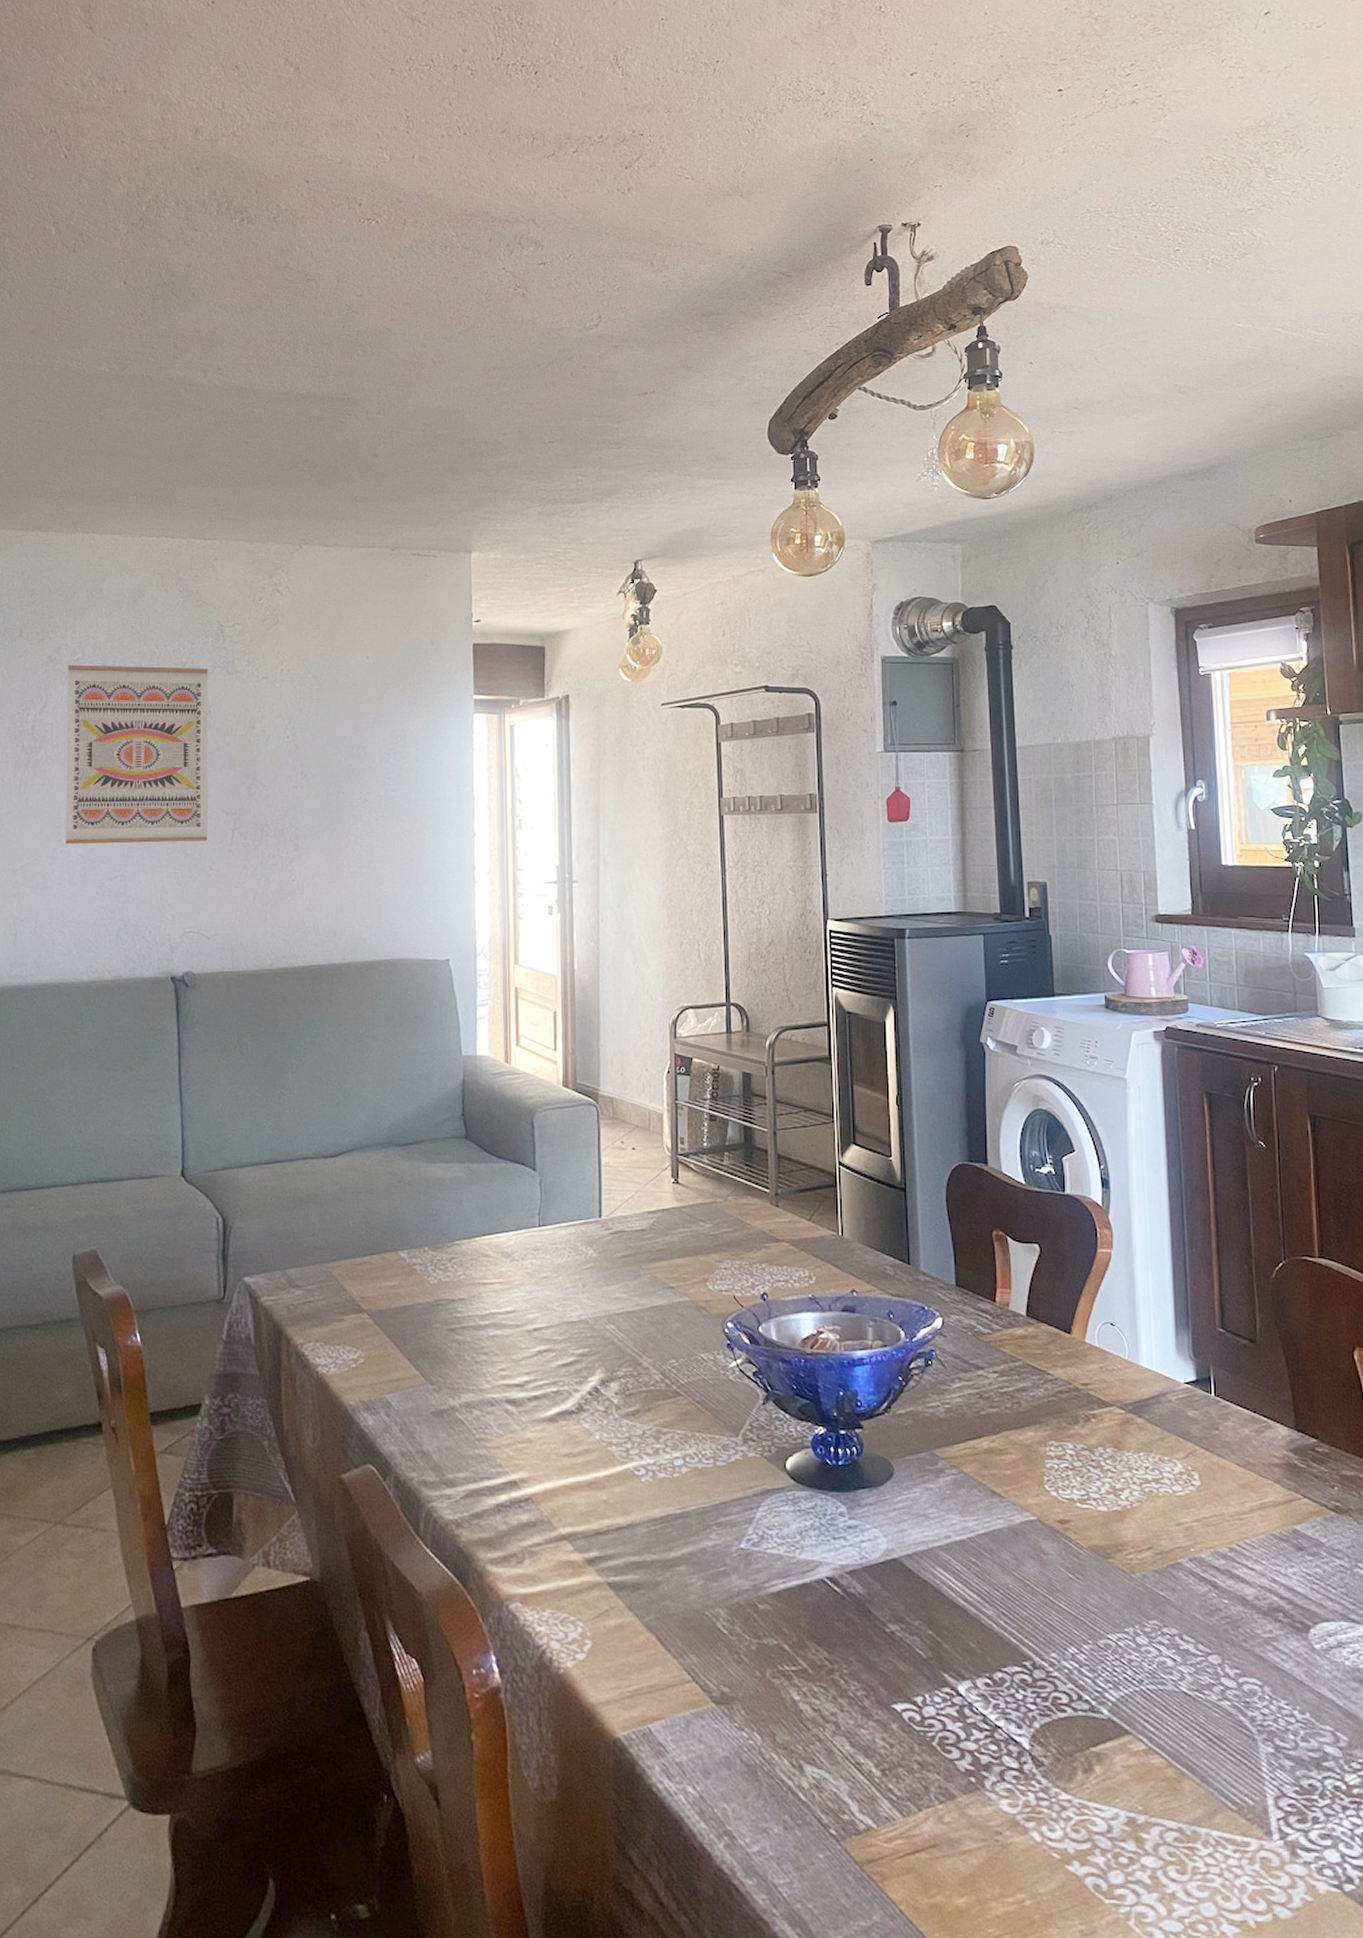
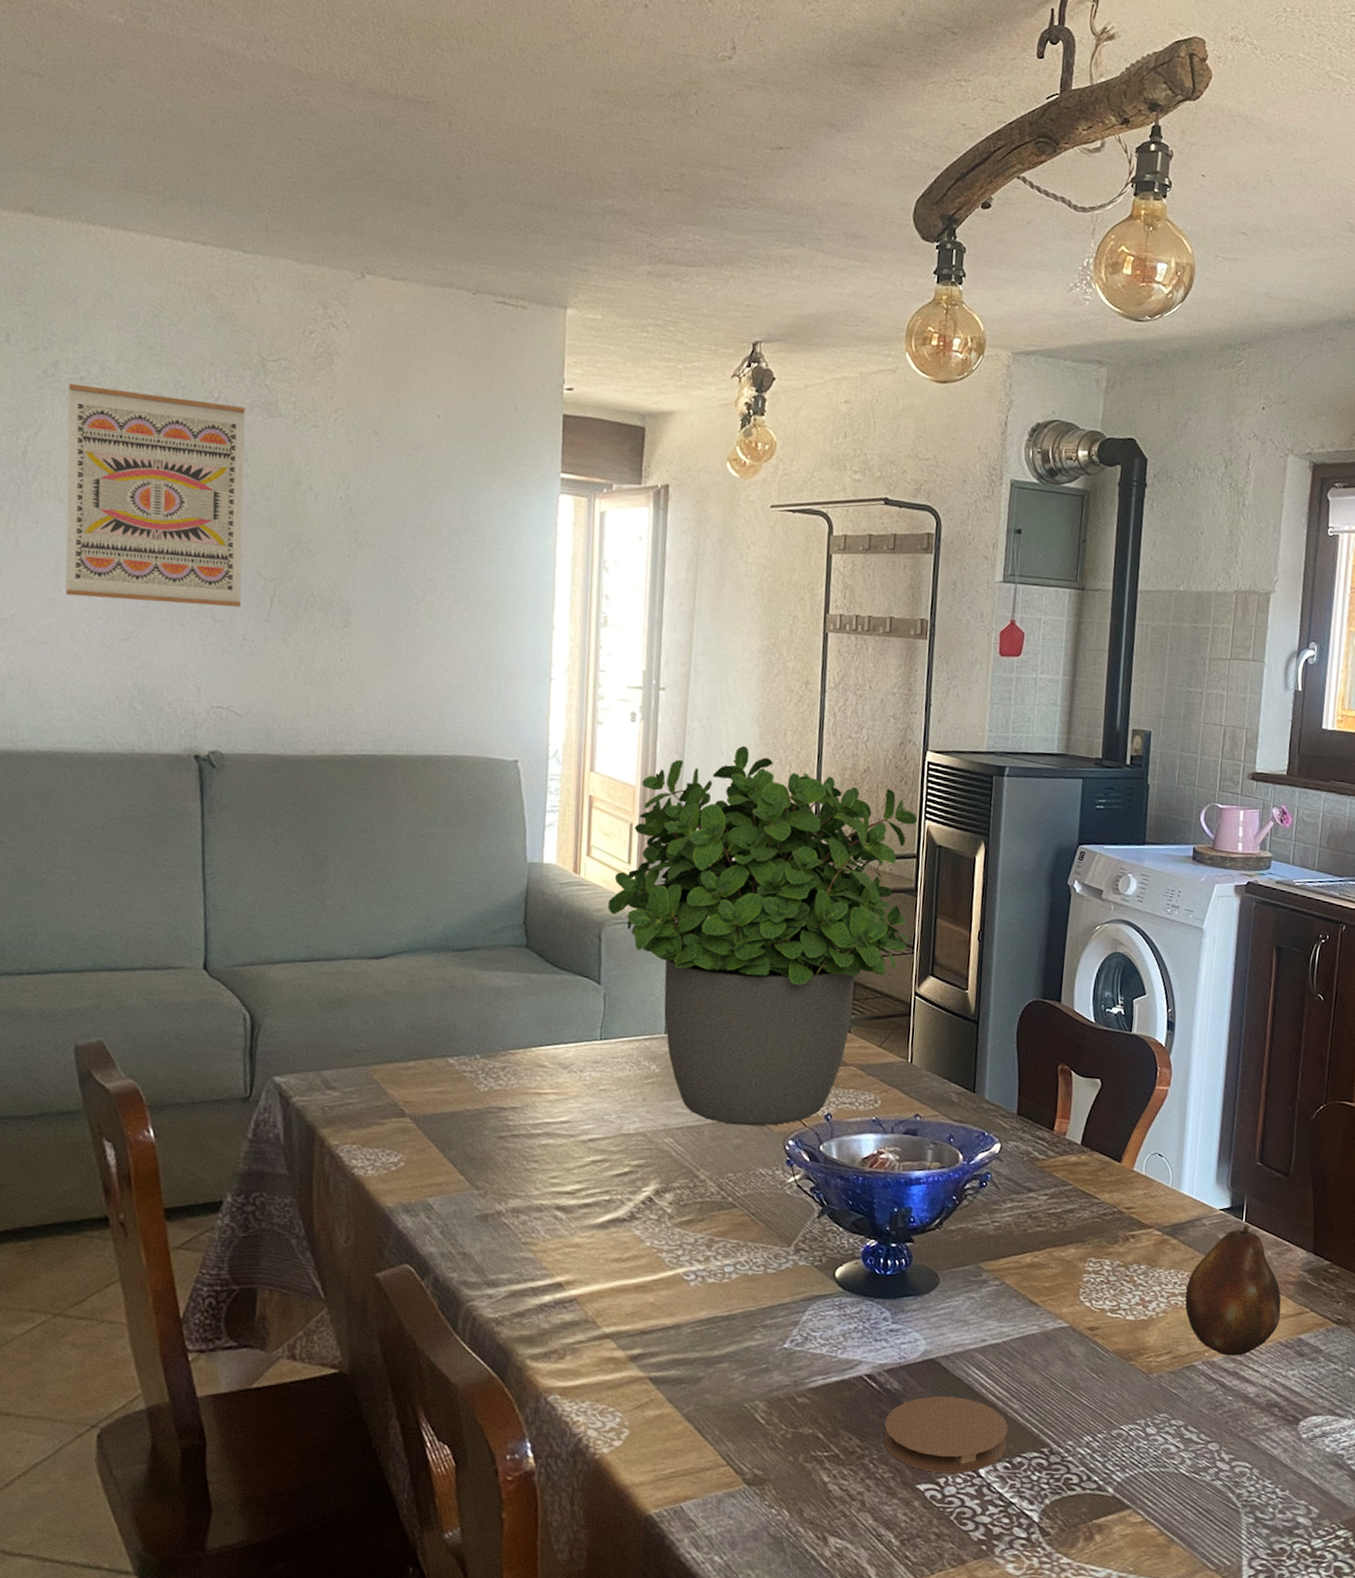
potted plant: none [538,928,827,1309] -> present [607,745,917,1126]
coaster: none [852,1601,985,1692] -> present [883,1396,1008,1474]
fruit: none [1160,1398,1269,1551] -> present [1185,1224,1282,1356]

